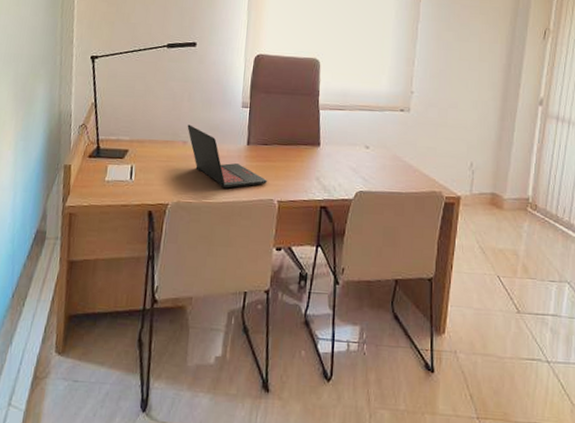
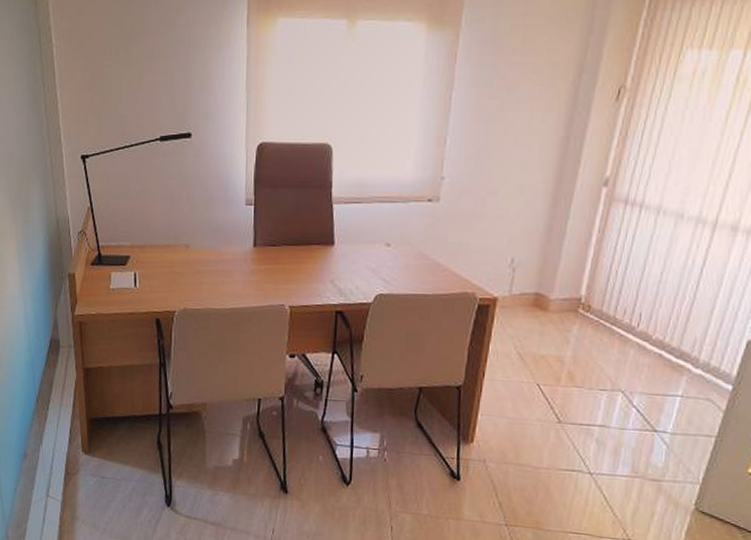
laptop: present [187,124,268,189] -> none [188,226,278,294]

